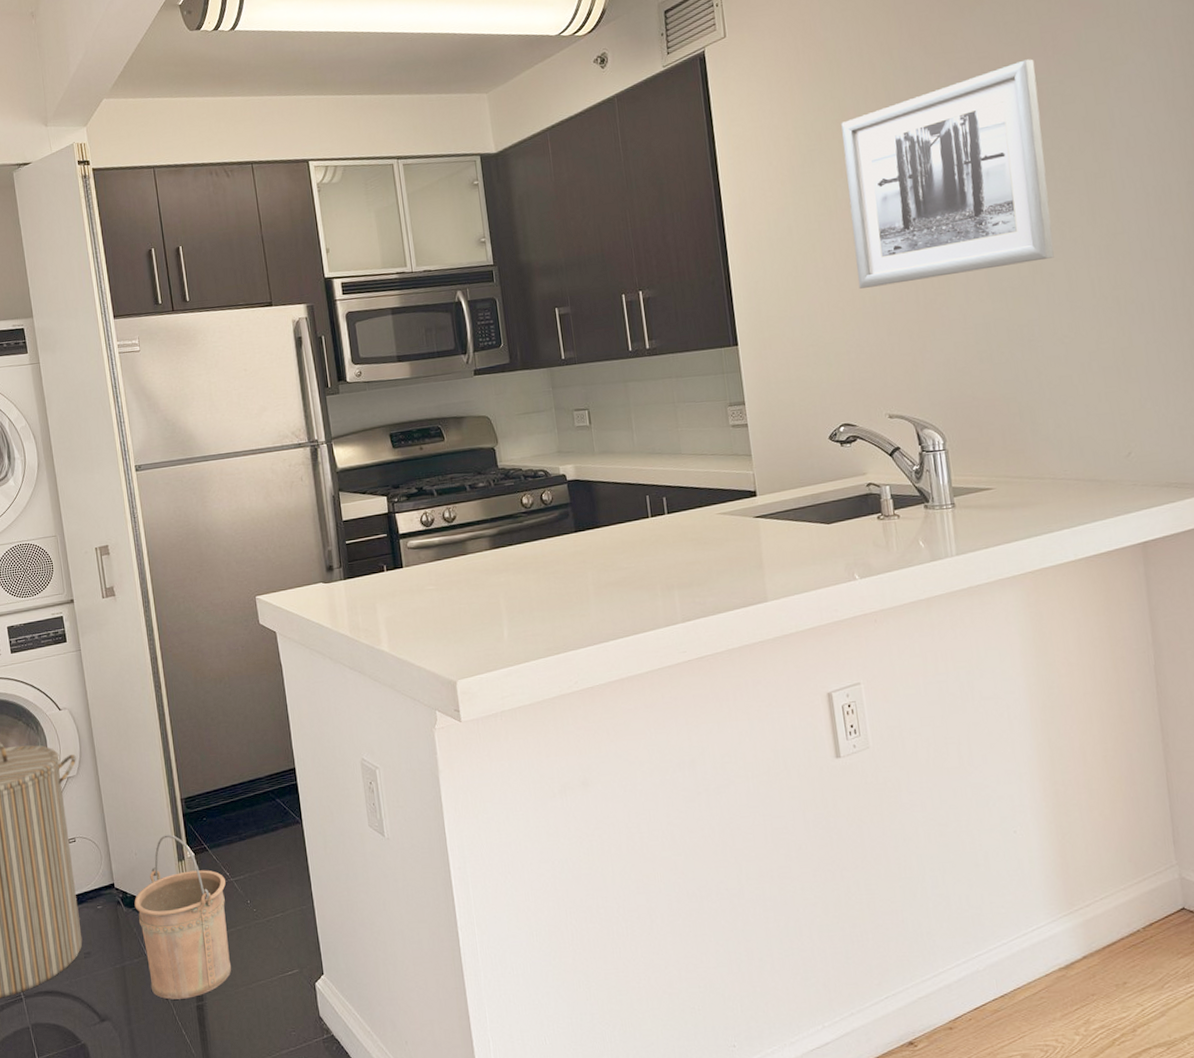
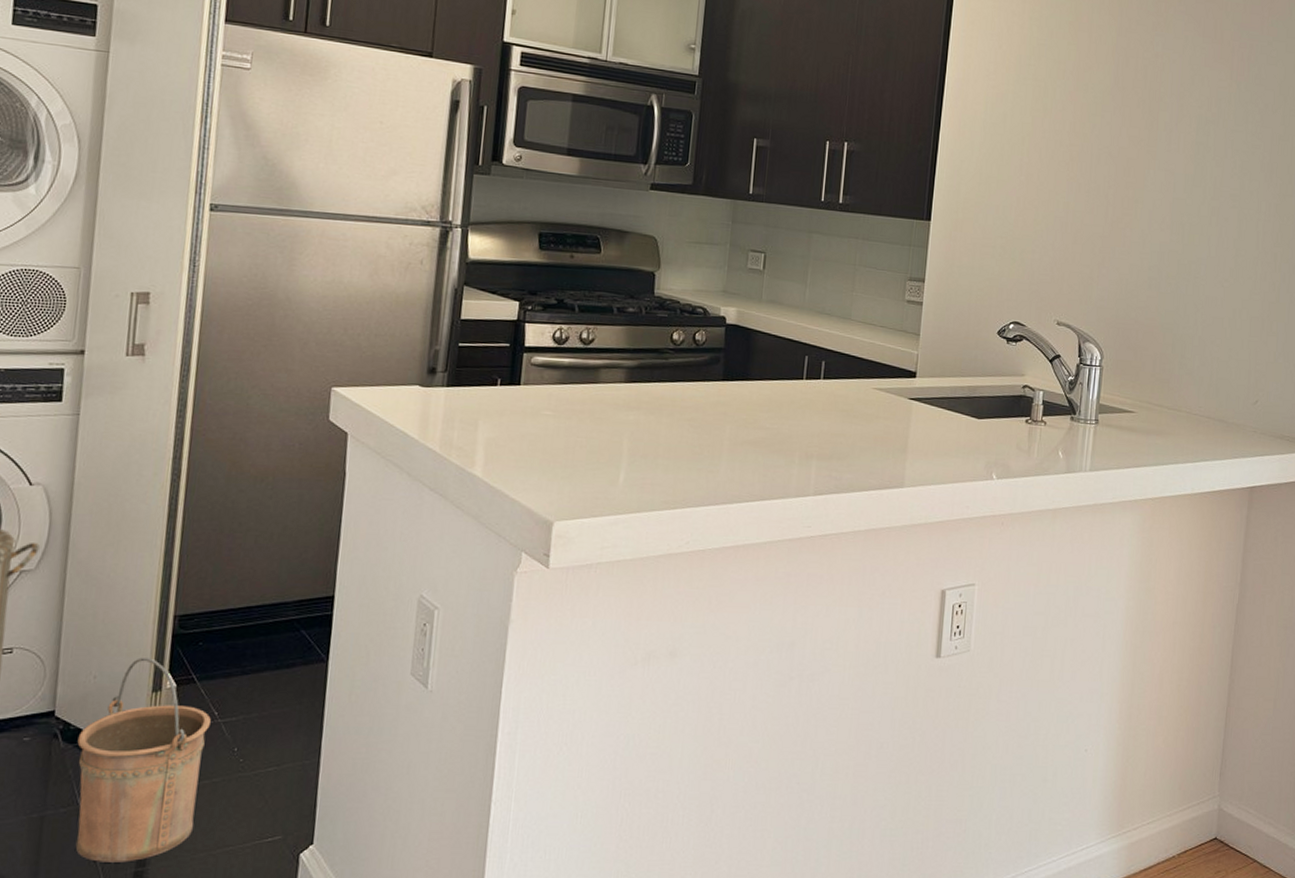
wall art: present [841,59,1054,289] -> none [1056,13,1252,205]

